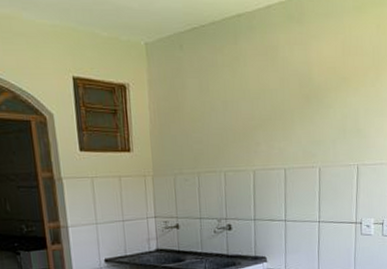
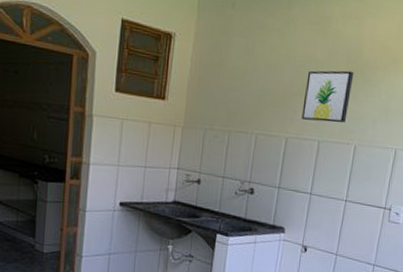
wall art: none [264,96,308,150] -> present [301,70,354,123]

